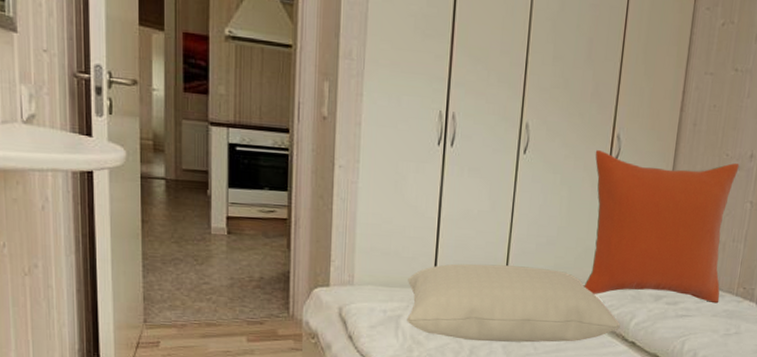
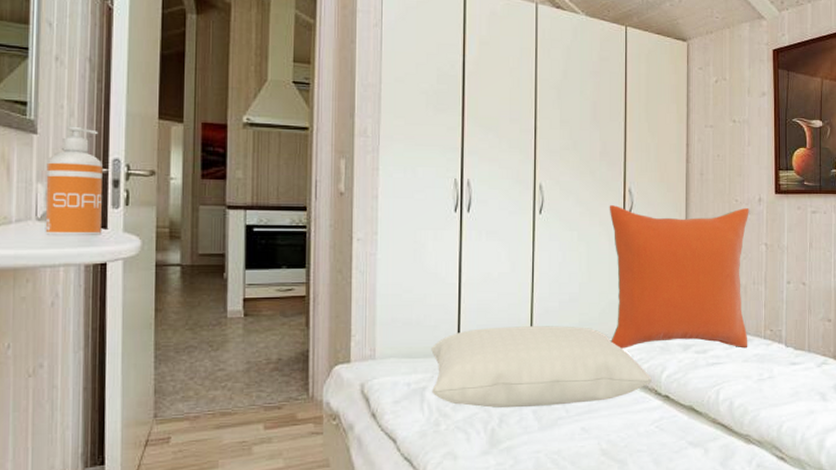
soap dispenser: none [28,26,86,144] -> present [45,126,103,237]

